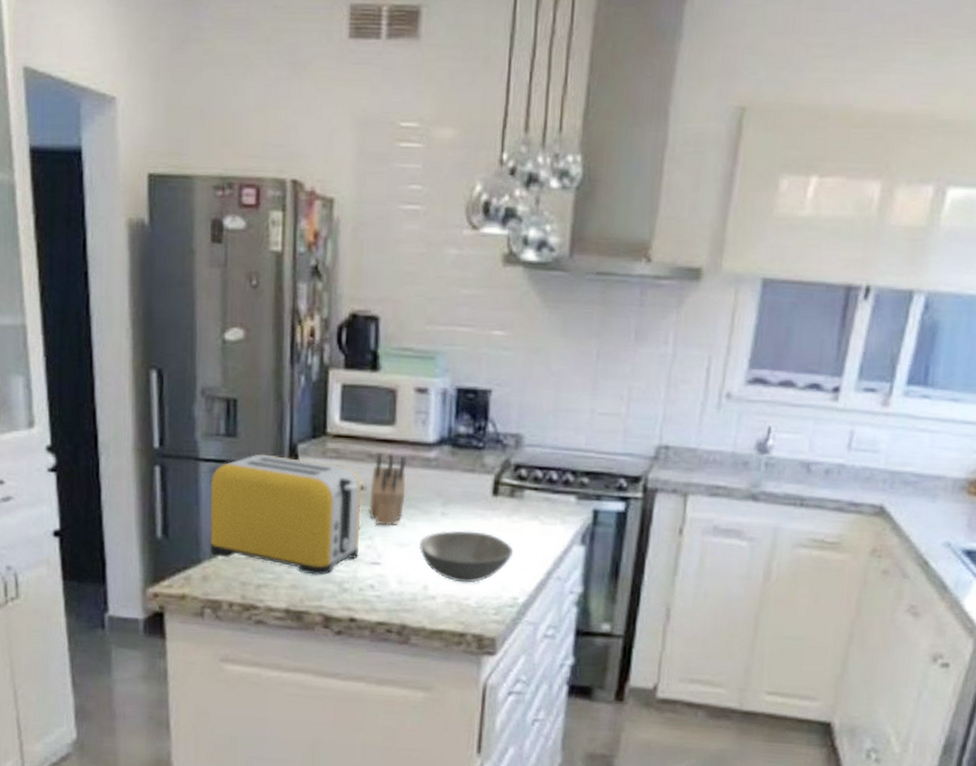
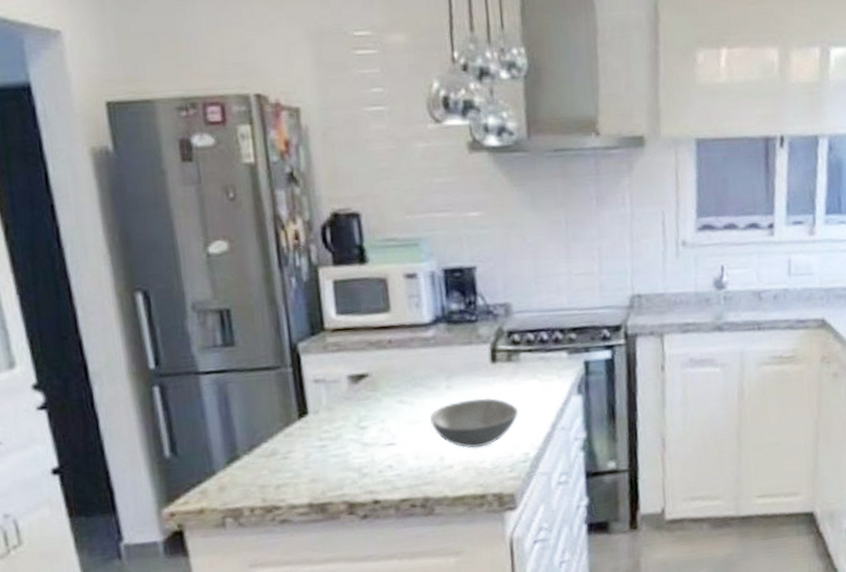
toaster: present [209,454,362,575] -> none [214,357,373,466]
knife block: present [369,454,406,526] -> none [374,339,410,408]

